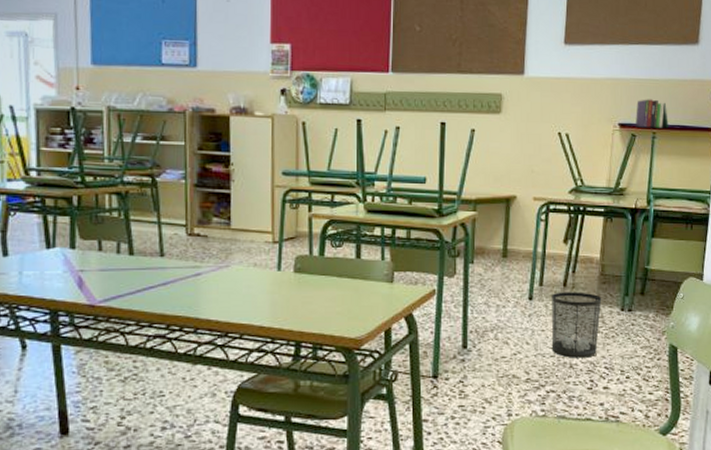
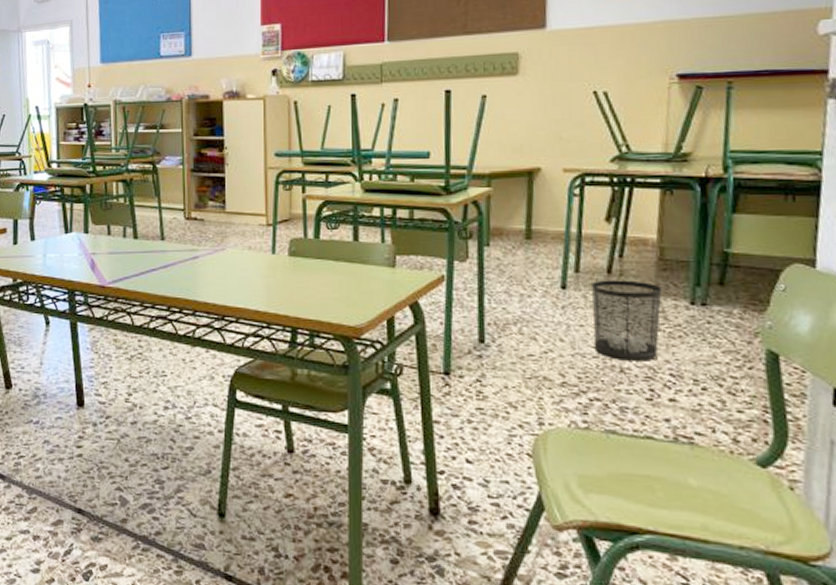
books: present [635,99,669,130] -> none [700,40,752,78]

